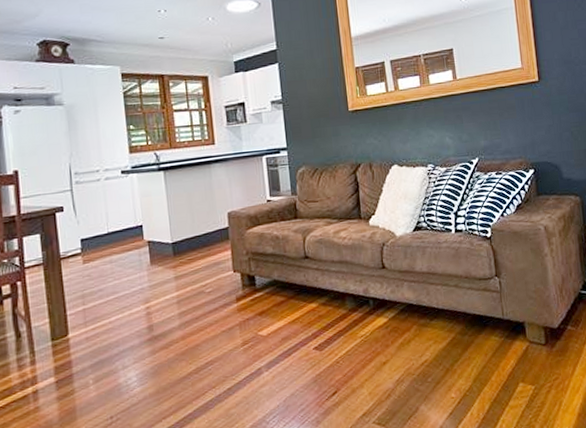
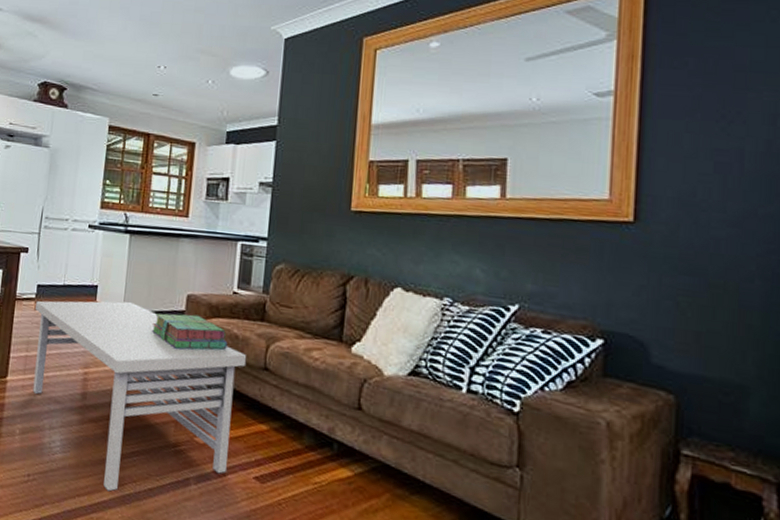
coffee table: none [83,231,290,404] -> present [32,300,247,492]
stack of books: none [201,228,271,263] -> present [151,313,228,351]

